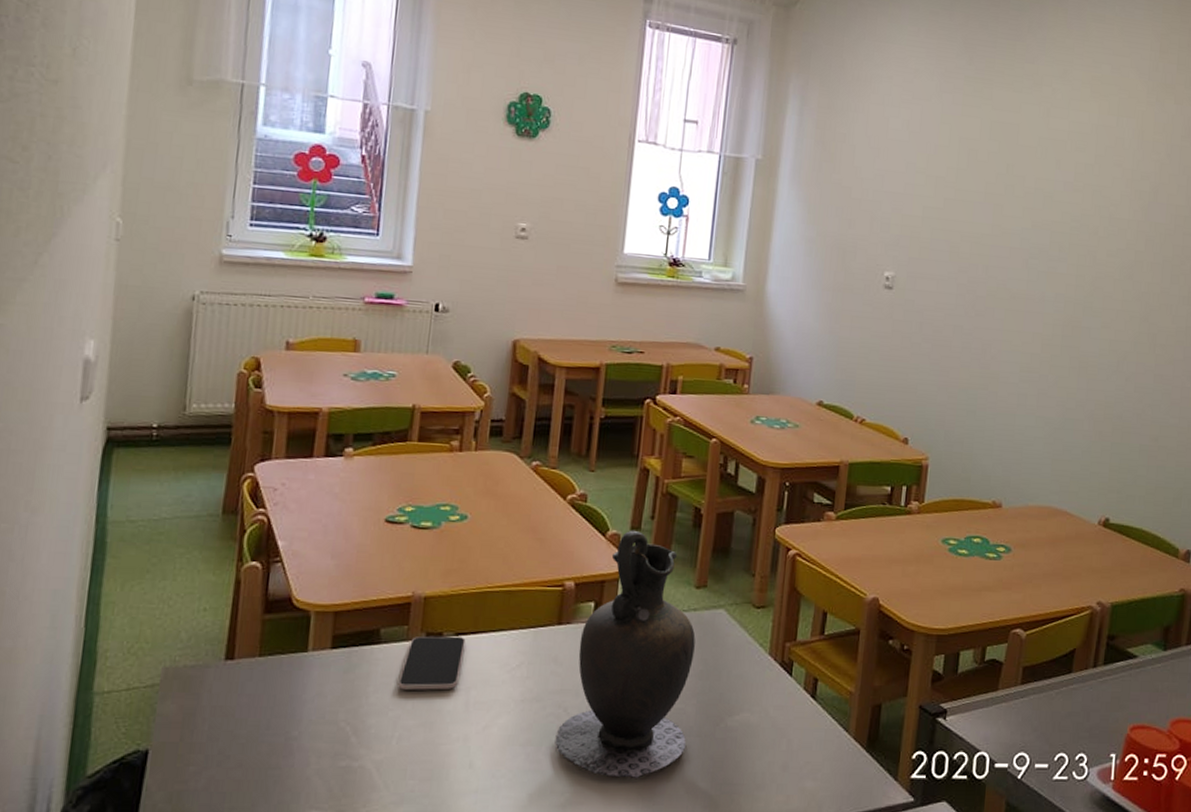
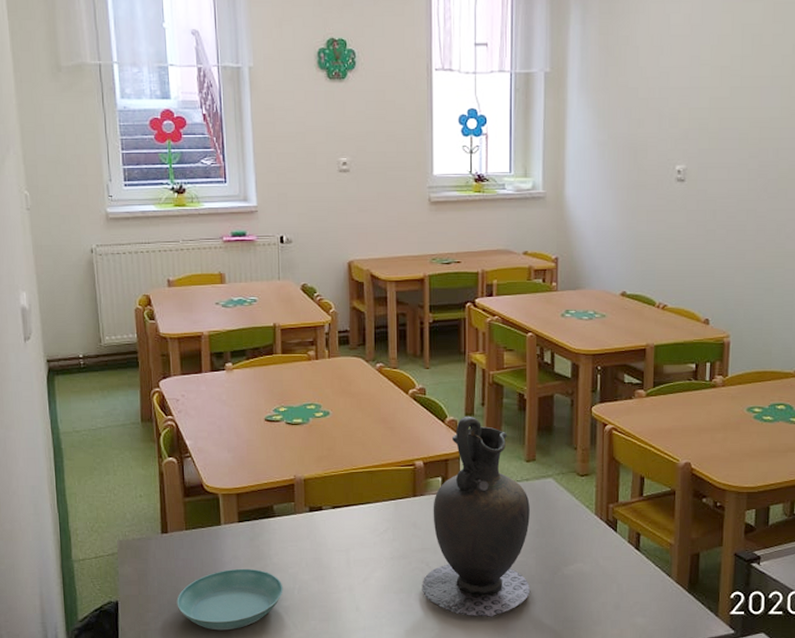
saucer: none [230,709,379,792] -> present [177,568,284,631]
smartphone: present [398,636,466,690] -> none [293,509,341,552]

